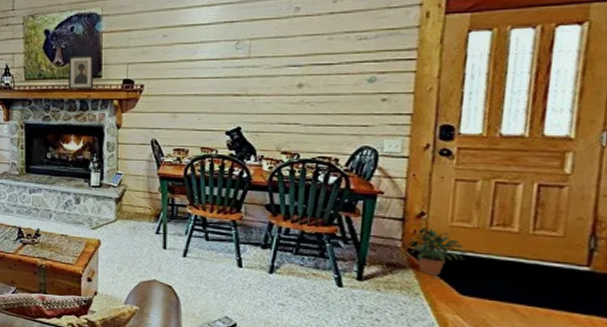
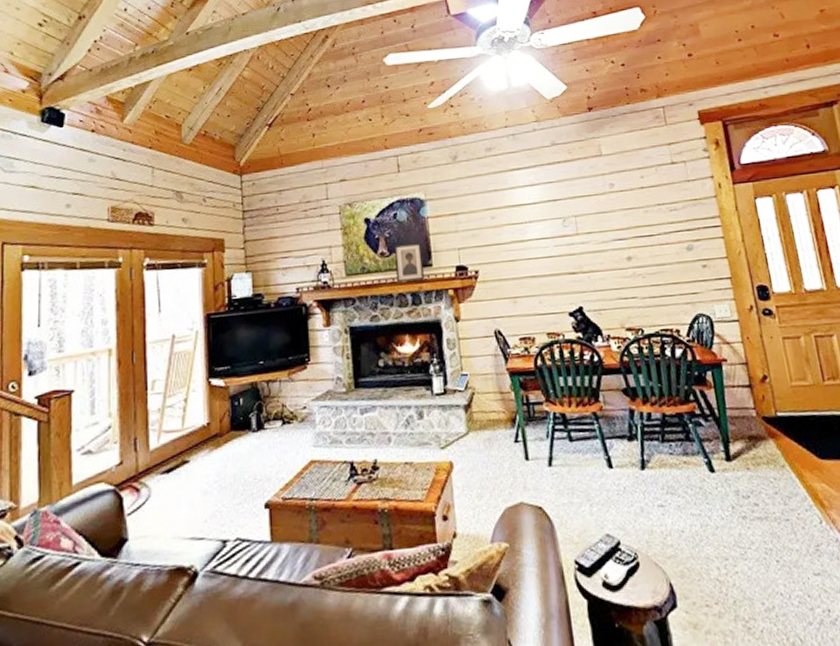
potted plant: present [402,228,467,275] -> none [756,391,813,442]

